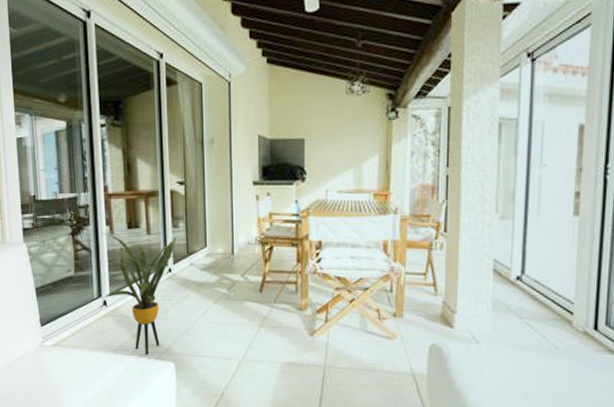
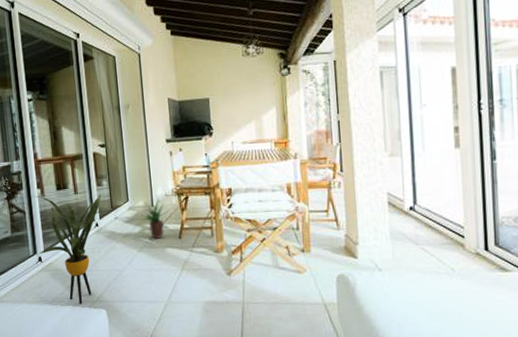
potted plant: none [218,246,250,292] -> present [140,198,168,240]

